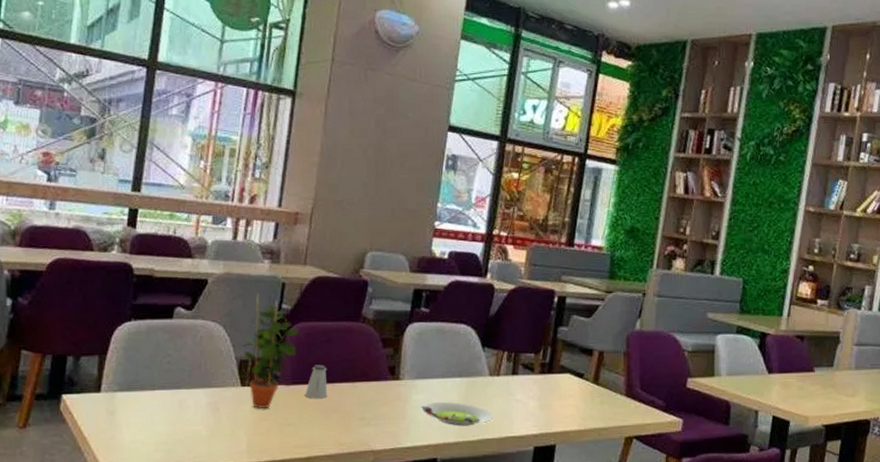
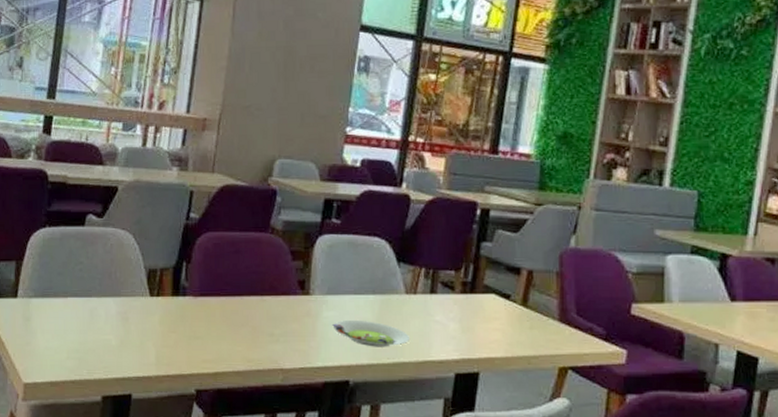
potted plant: present [241,292,299,410] -> none [150,200,207,321]
saltshaker: present [304,364,328,399] -> none [212,276,236,312]

